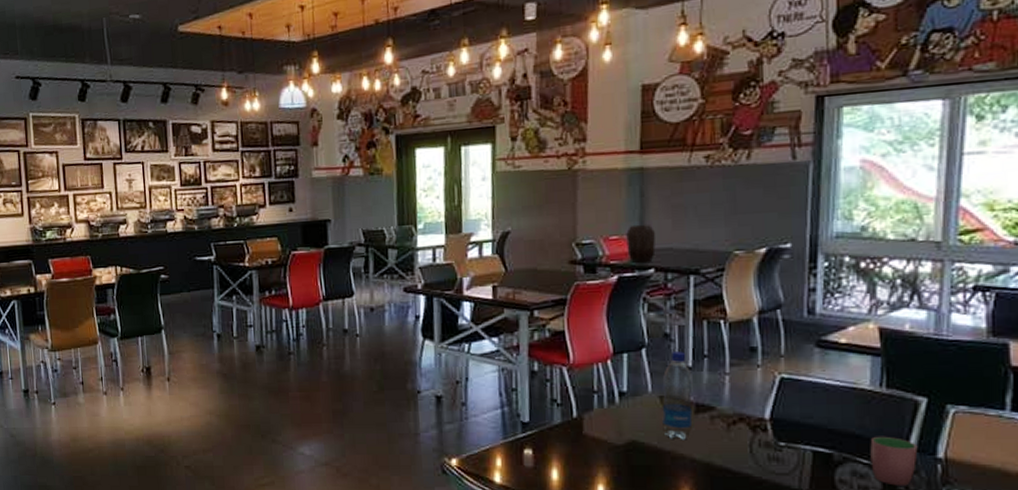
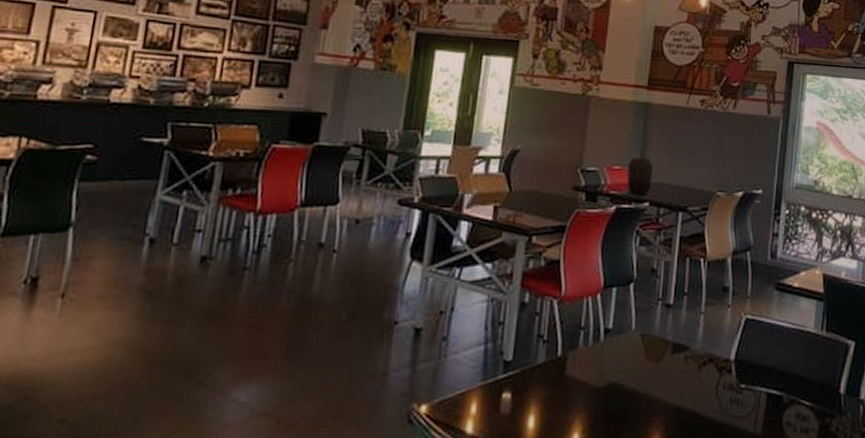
bottle: present [662,352,693,440] -> none [641,288,672,382]
cup: present [870,436,918,486] -> none [811,378,847,428]

